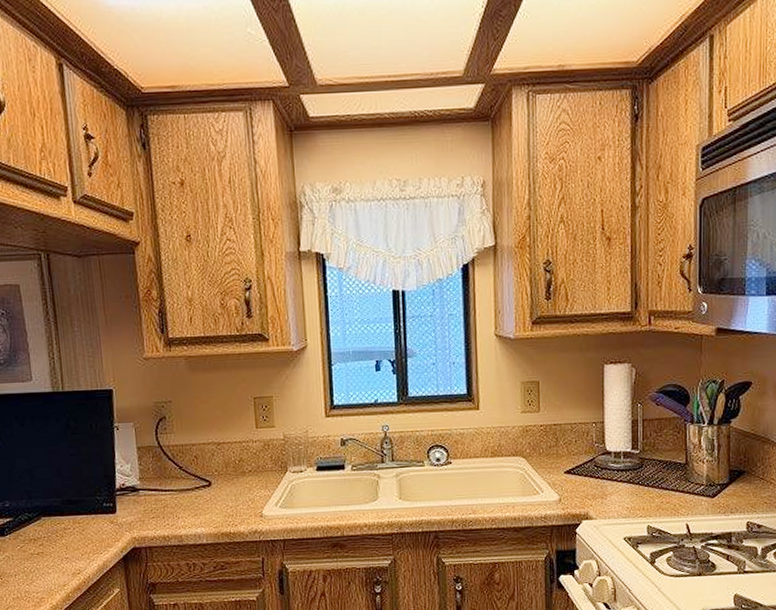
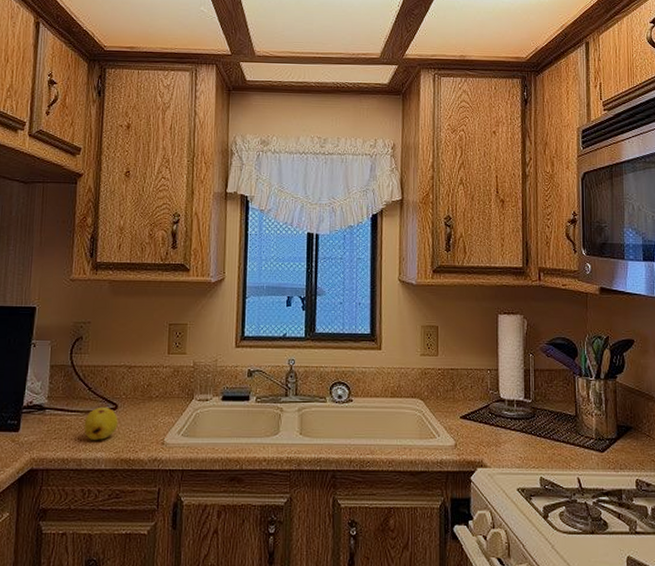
fruit: none [179,484,214,517] -> present [84,406,118,440]

